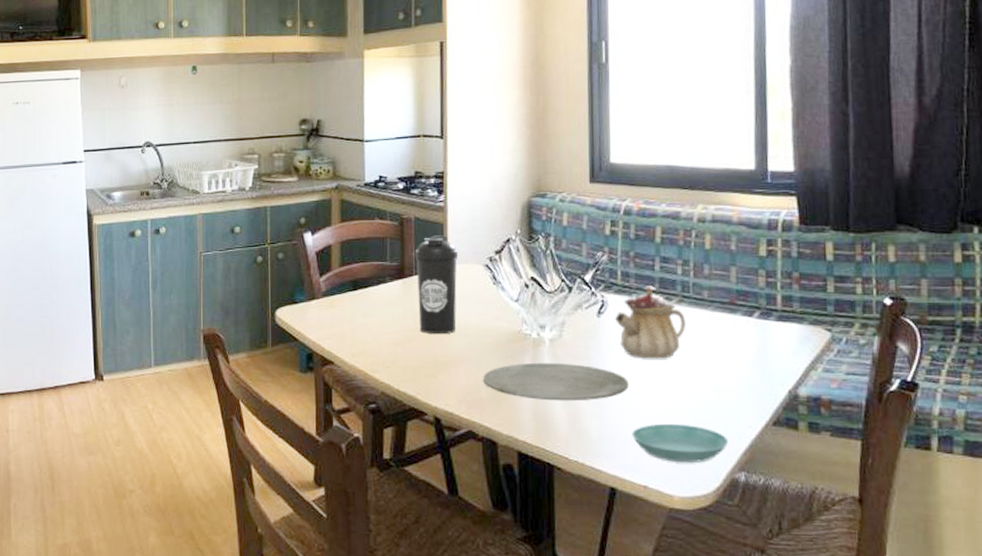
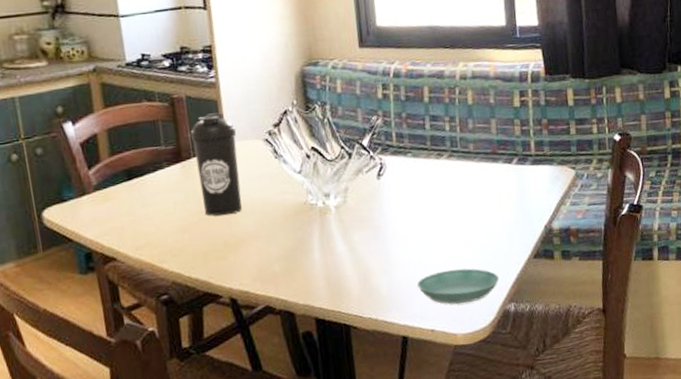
plate: present [483,362,629,402] -> none [274,227,411,267]
teapot: present [614,286,687,359] -> none [393,144,457,214]

